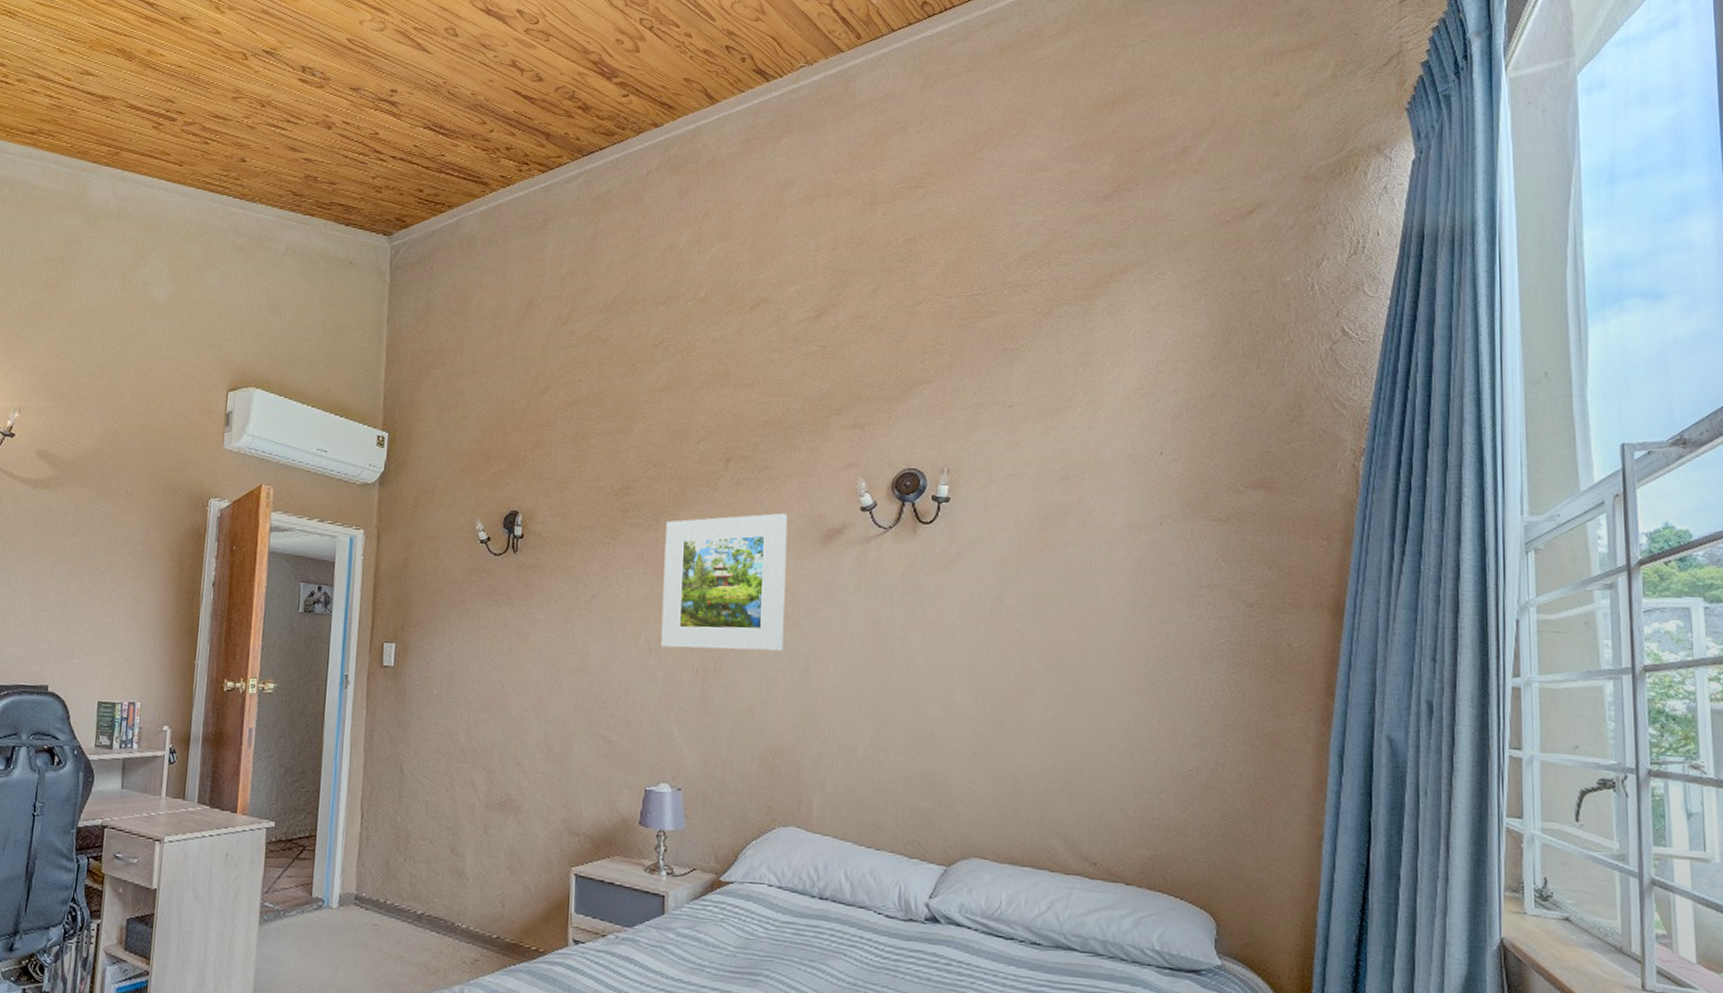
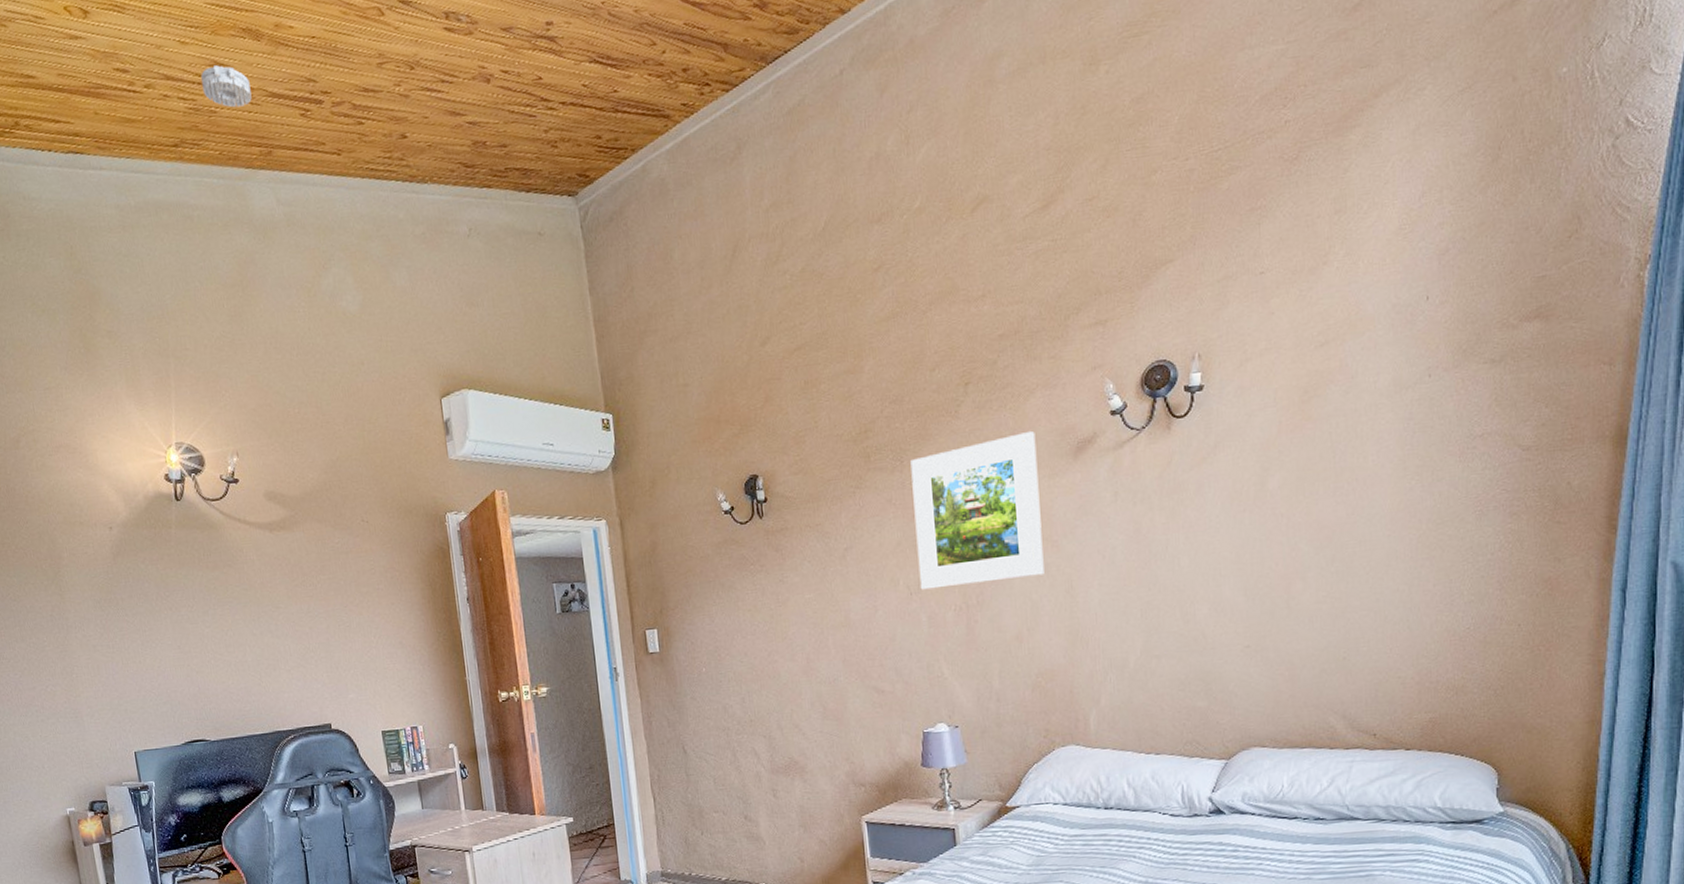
smoke detector: none [69,74,114,111] -> present [201,65,252,108]

